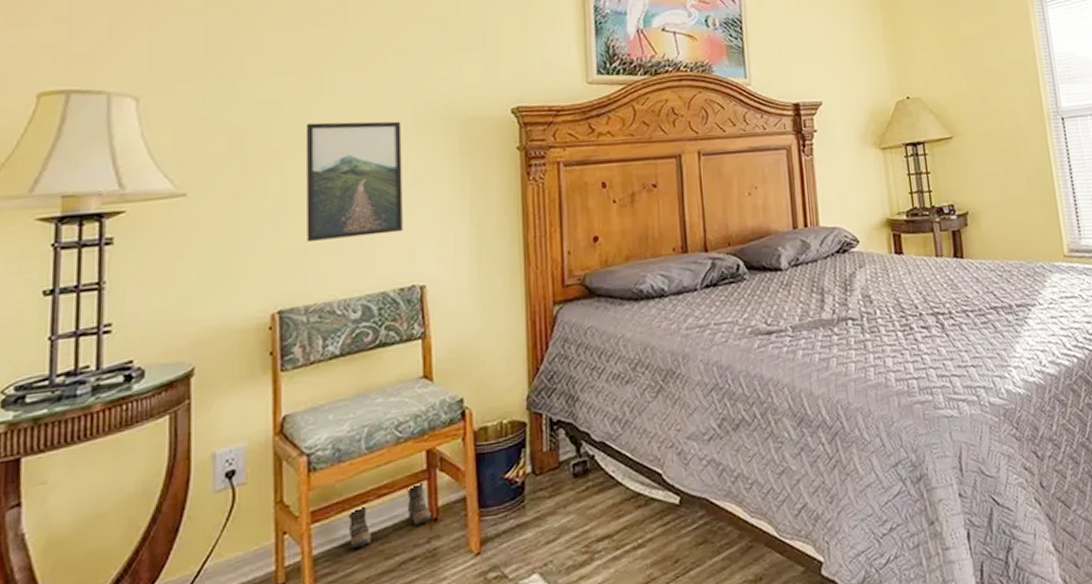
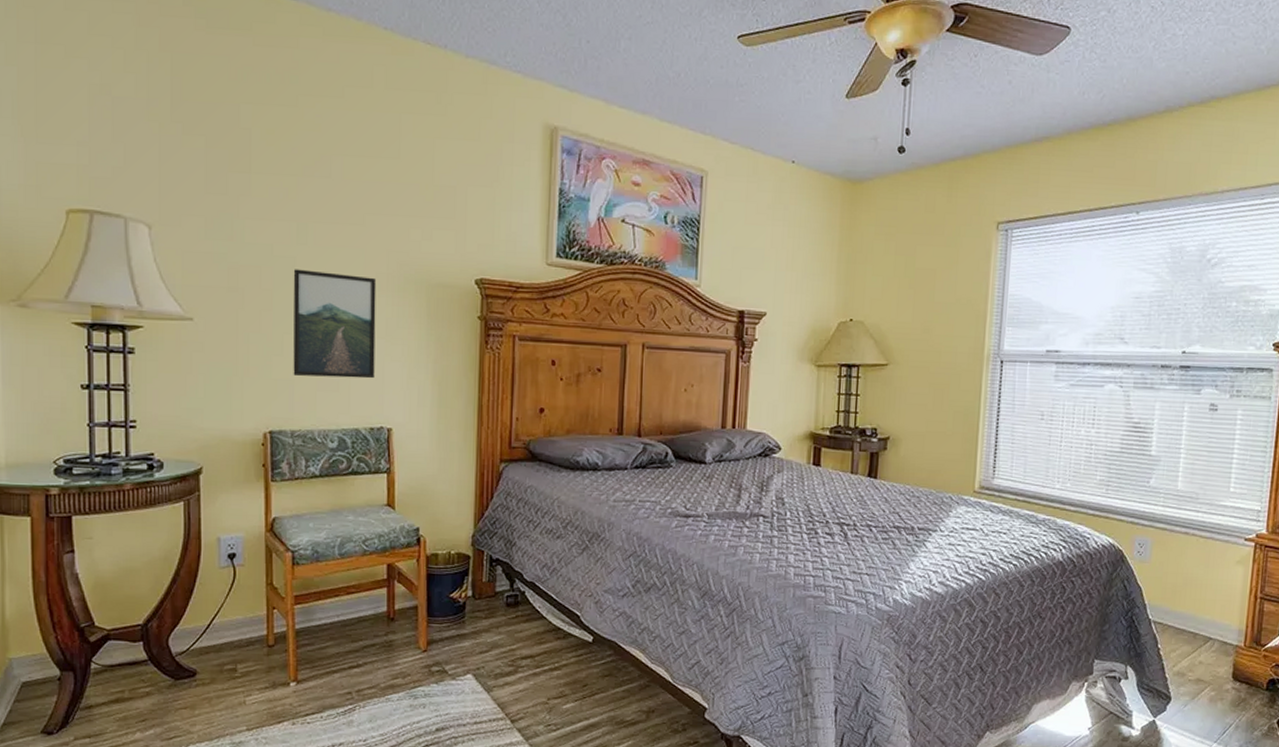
boots: present [348,483,431,549] -> none [323,589,389,630]

